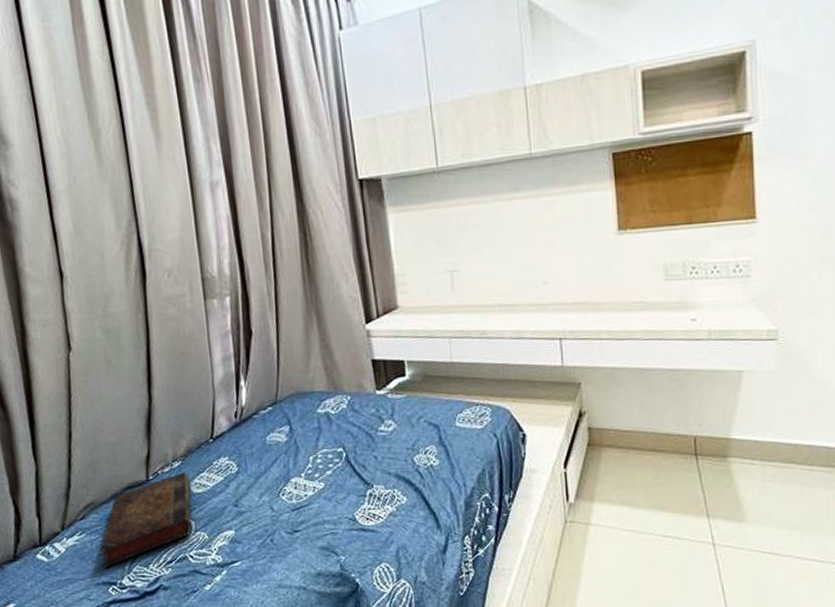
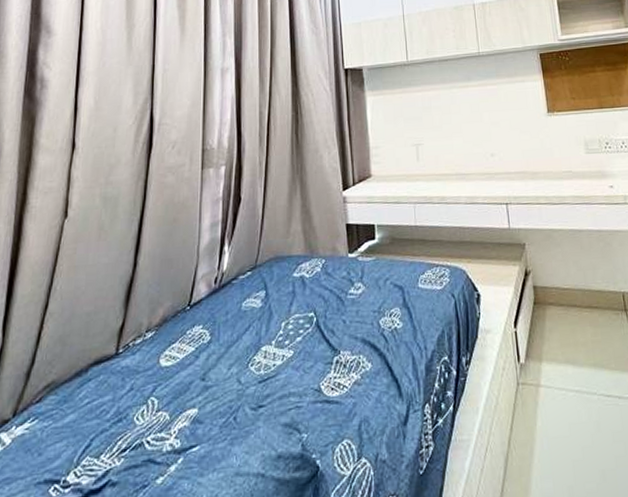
book: present [100,471,192,567] -> none [48,342,161,461]

